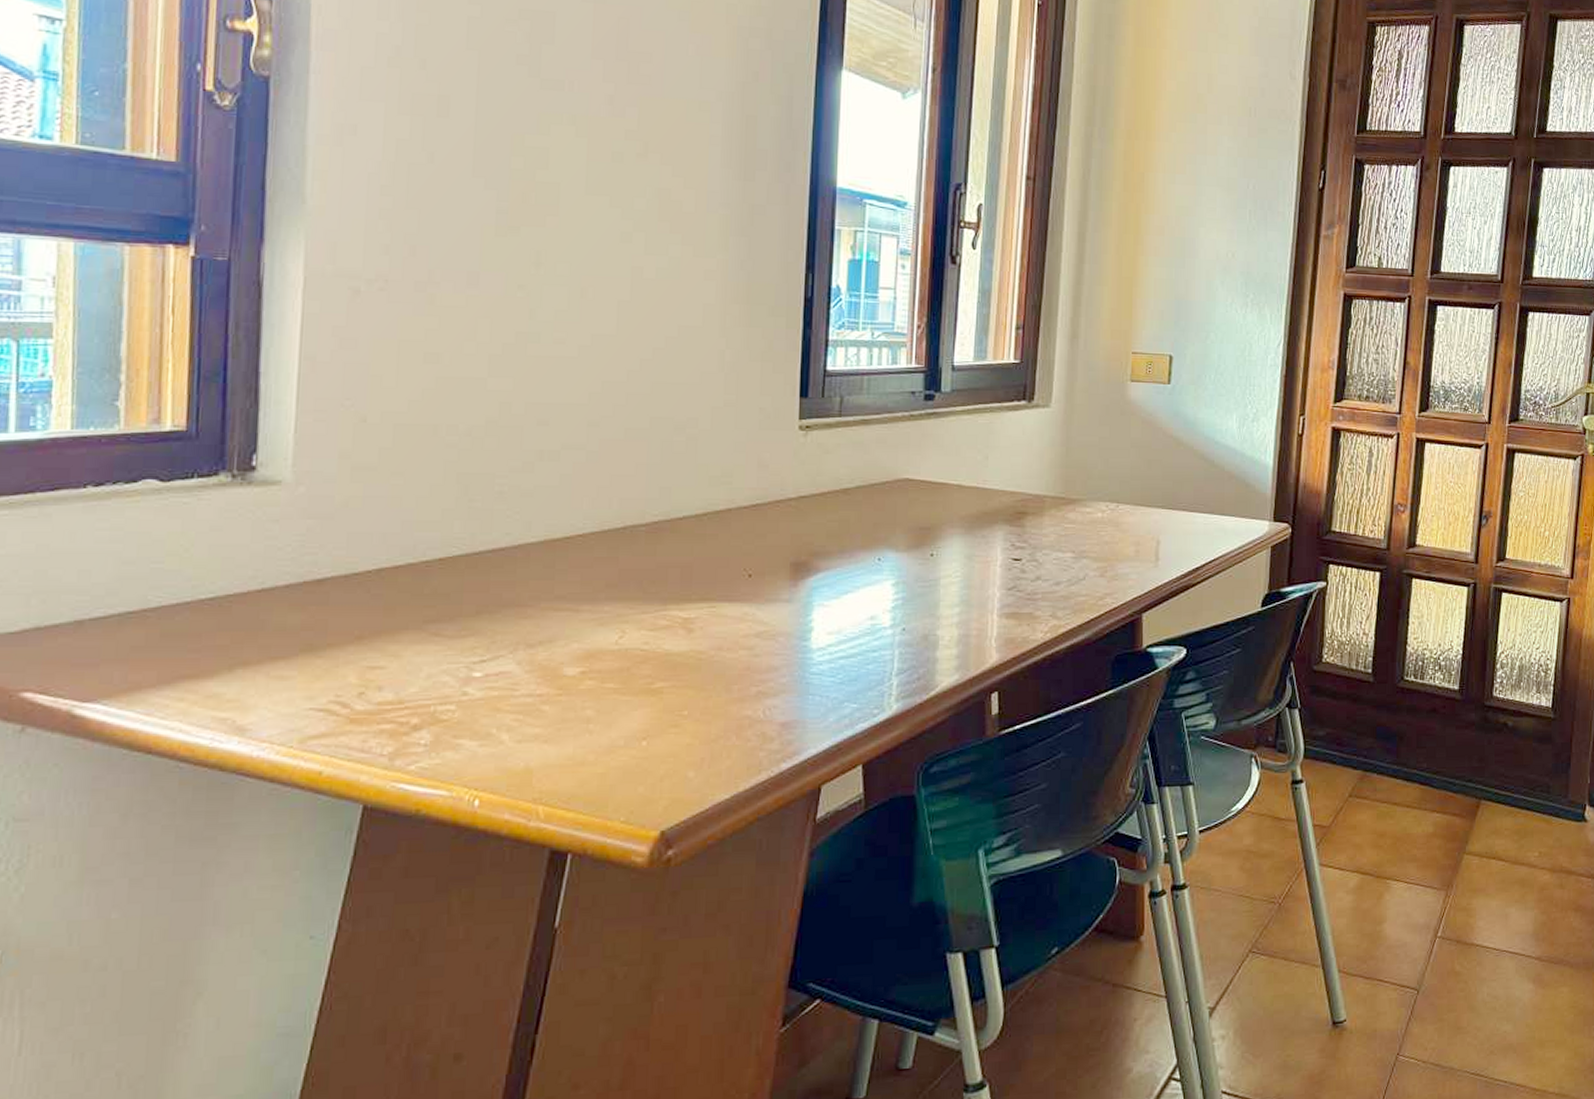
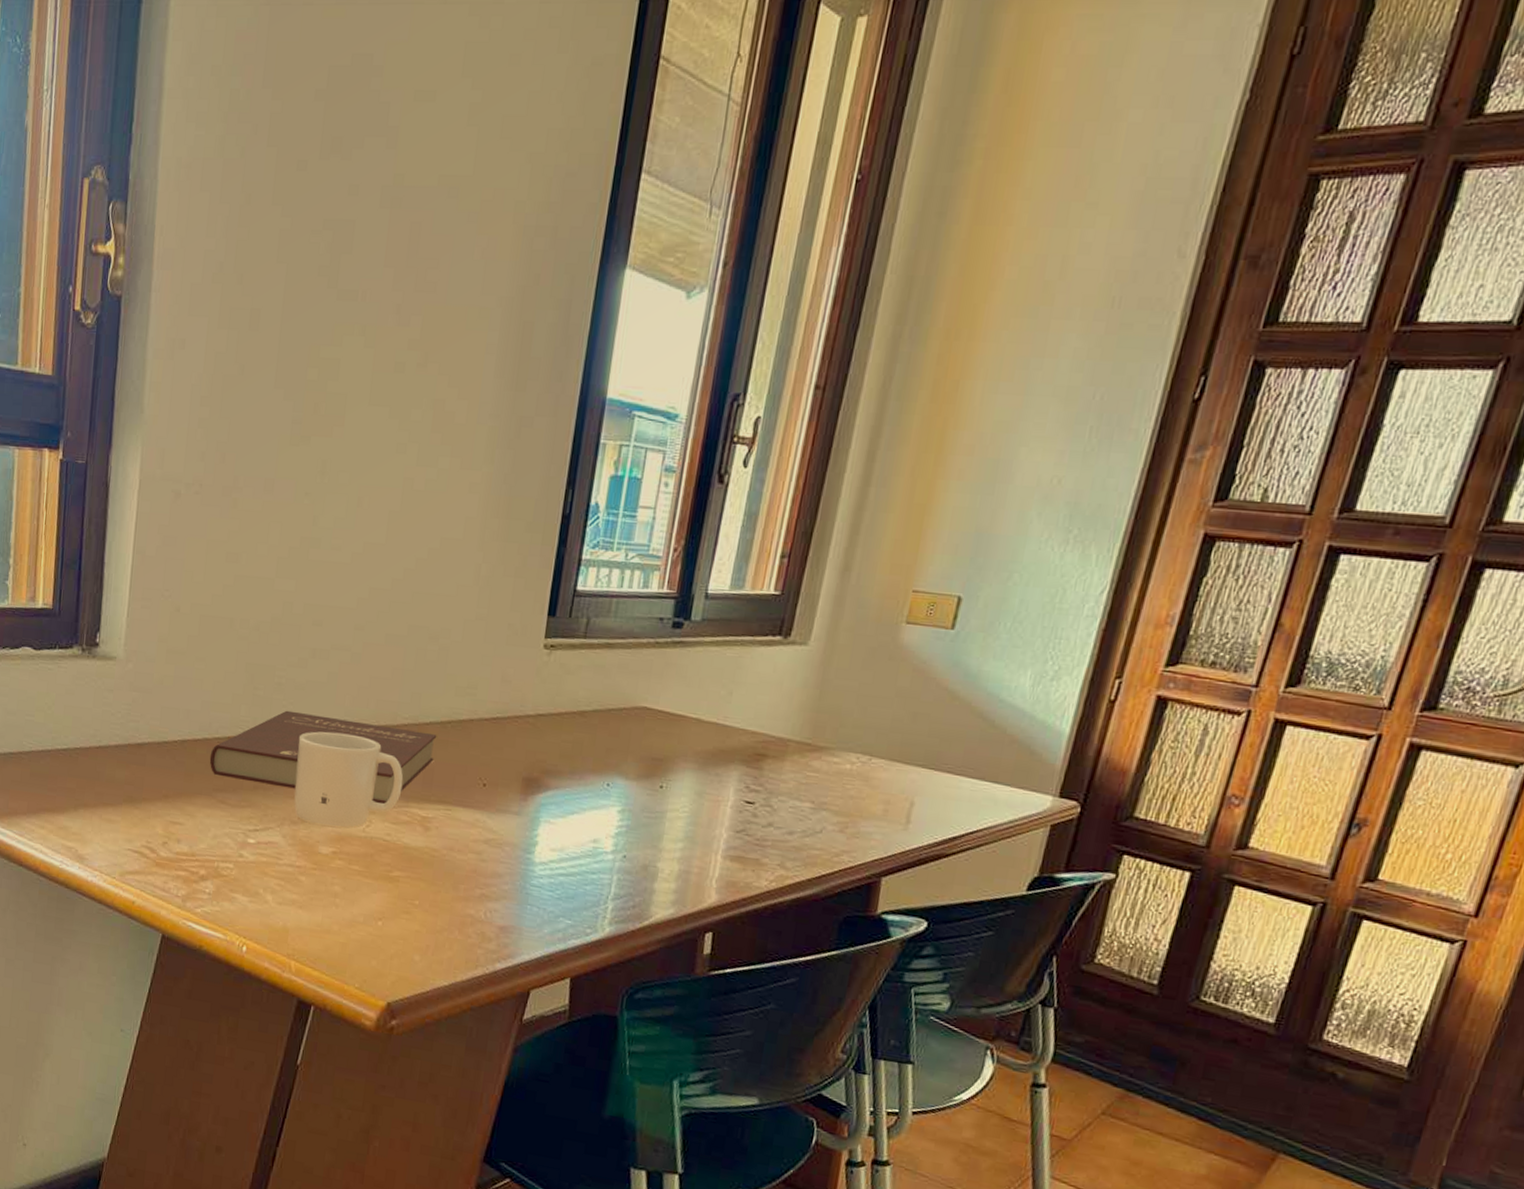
book: none [416,521,693,611] -> present [209,710,437,804]
mug: none [528,539,659,645] -> present [294,731,404,829]

